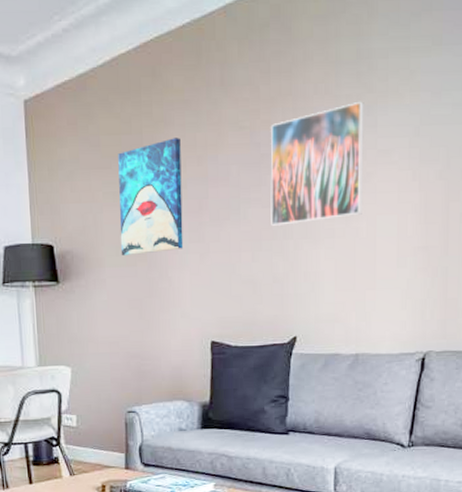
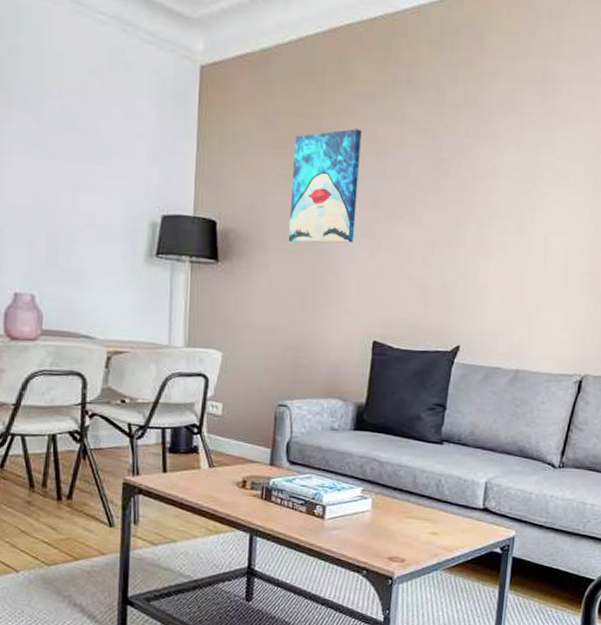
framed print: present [270,101,364,226] -> none [444,121,546,233]

